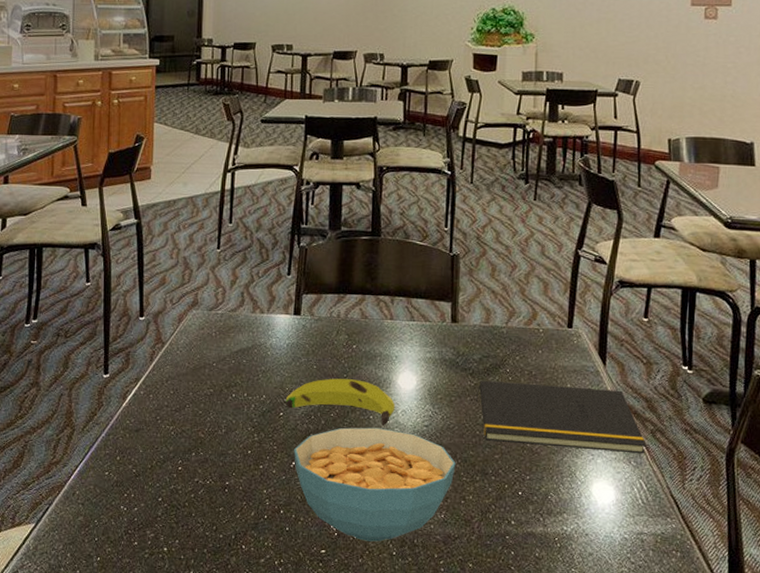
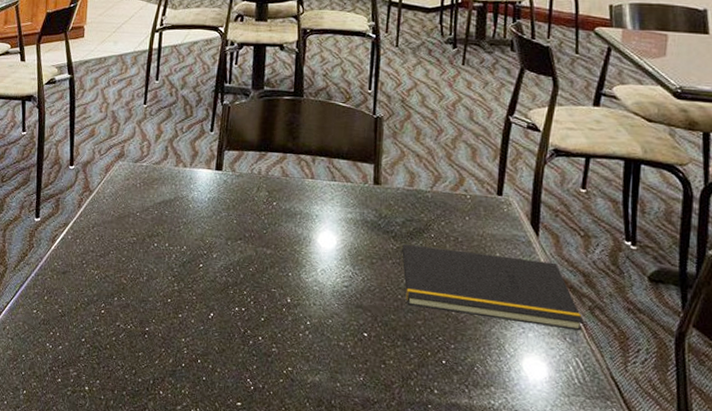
banana: present [285,378,395,426] -> none [205,233,314,284]
cereal bowl: present [294,427,456,542] -> none [212,283,376,399]

